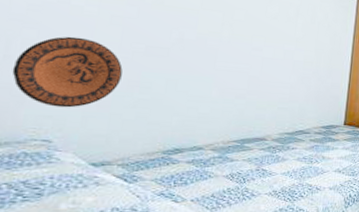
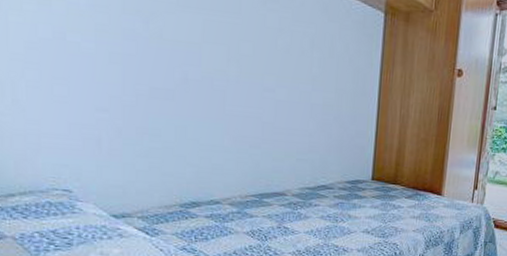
decorative plate: present [12,36,123,108] -> none [22,77,129,157]

